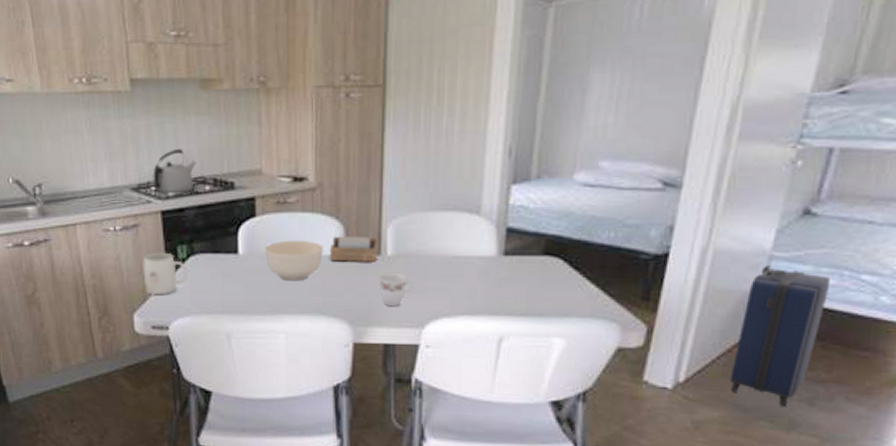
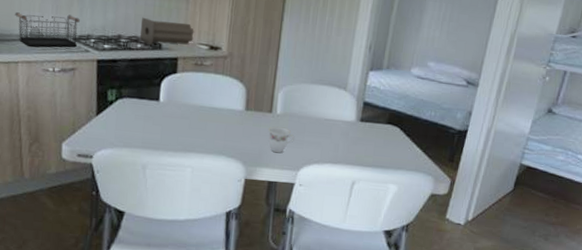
dish rack: none [66,160,137,204] -> present [15,12,80,48]
mug: present [142,252,187,295] -> none [74,93,115,129]
kettle: present [153,148,197,195] -> none [92,11,132,48]
paper towel holder: none [207,151,272,186] -> present [140,17,194,46]
bowl: present [264,240,323,281] -> none [181,94,229,127]
napkin holder: present [329,236,377,262] -> none [232,96,271,118]
suitcase: present [730,265,830,406] -> none [499,144,561,240]

